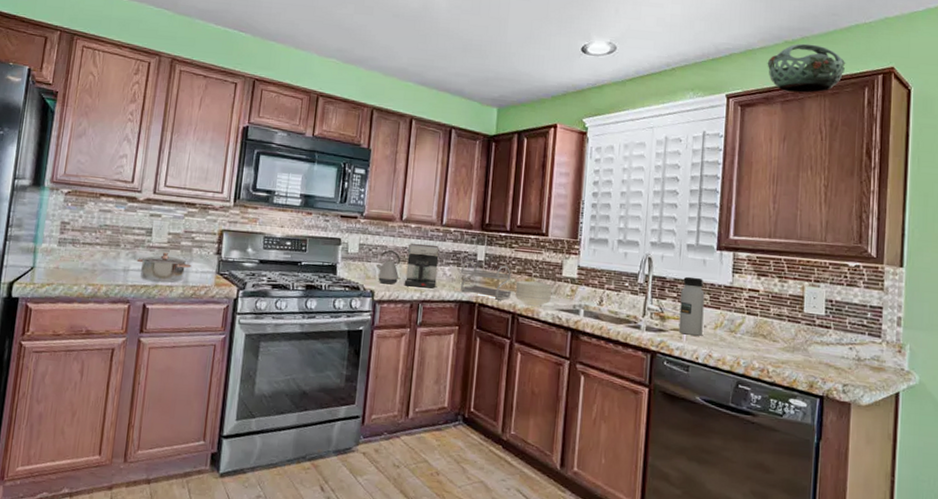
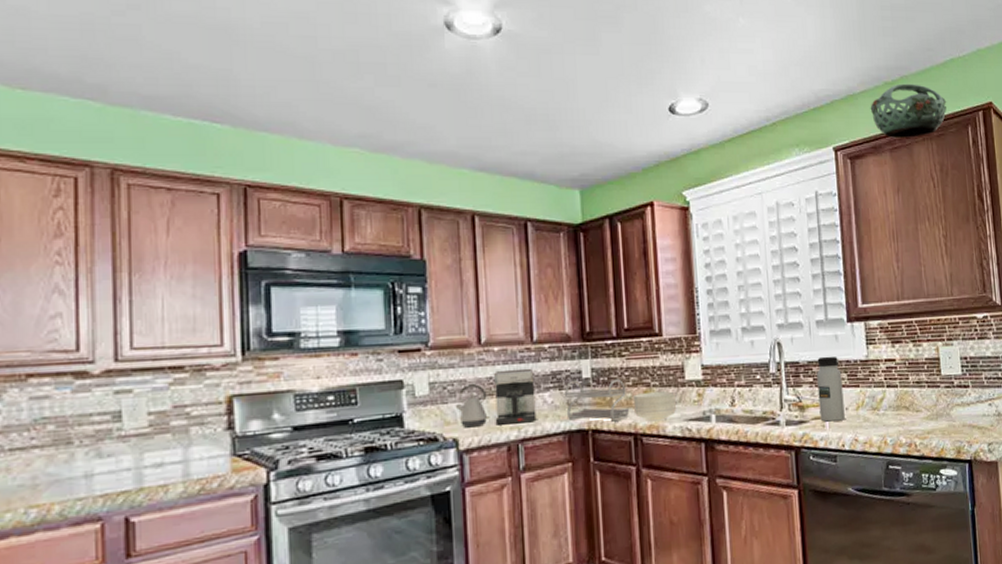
cooking pot: present [136,251,191,283] -> none [103,439,192,485]

